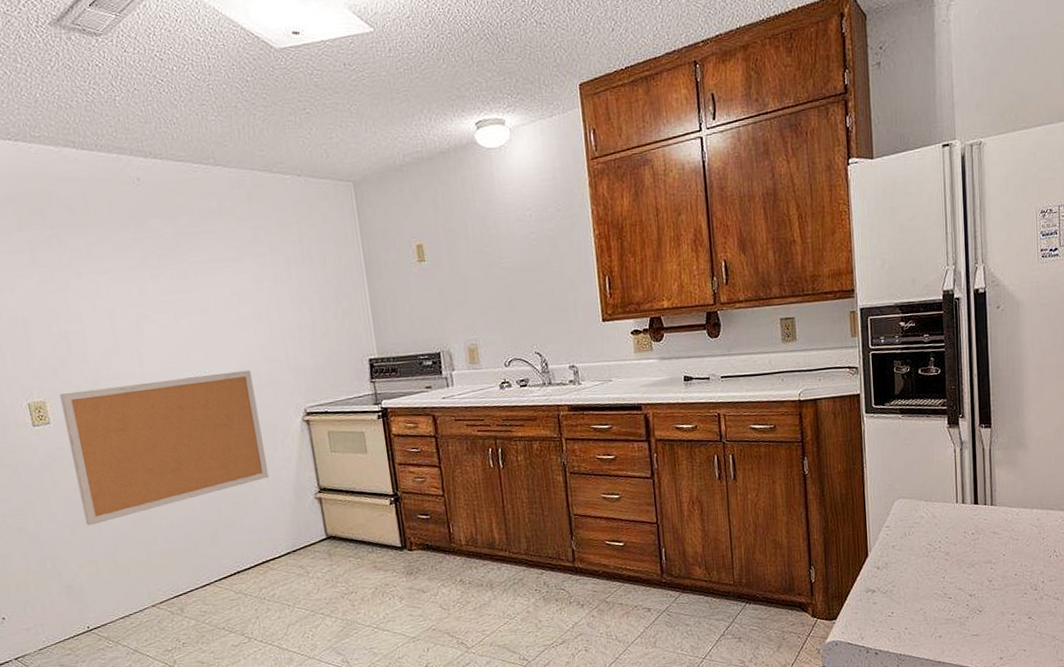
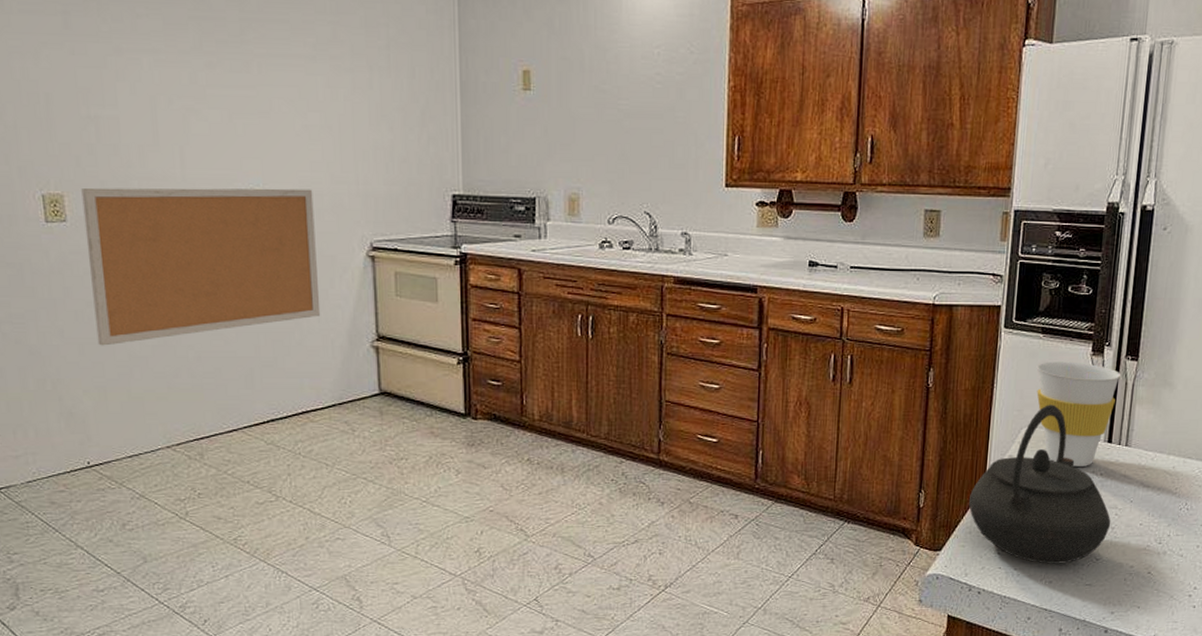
kettle: none [856,476,988,621] -> present [969,405,1111,564]
cup: none [899,435,978,530] -> present [1036,361,1121,467]

